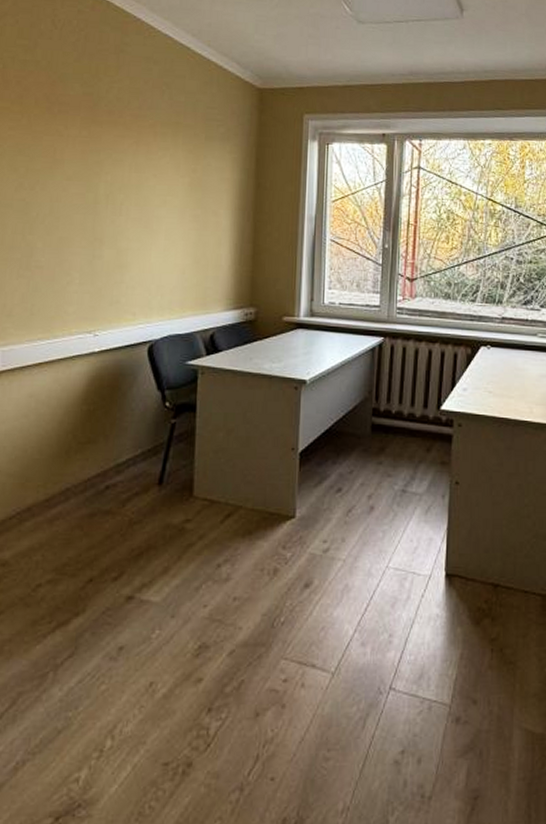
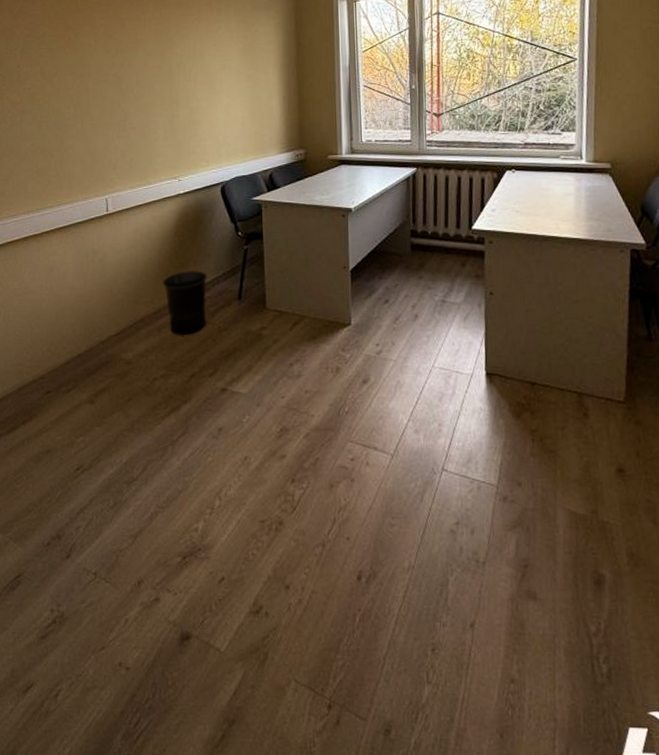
waste bin: none [61,448,120,530] -> present [163,271,207,336]

